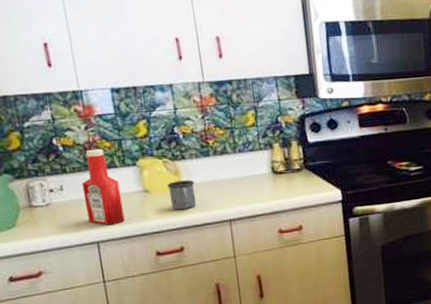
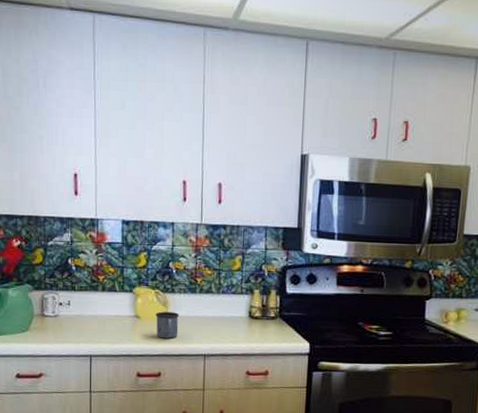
ketchup bottle: present [81,148,125,226] -> none [85,272,116,343]

